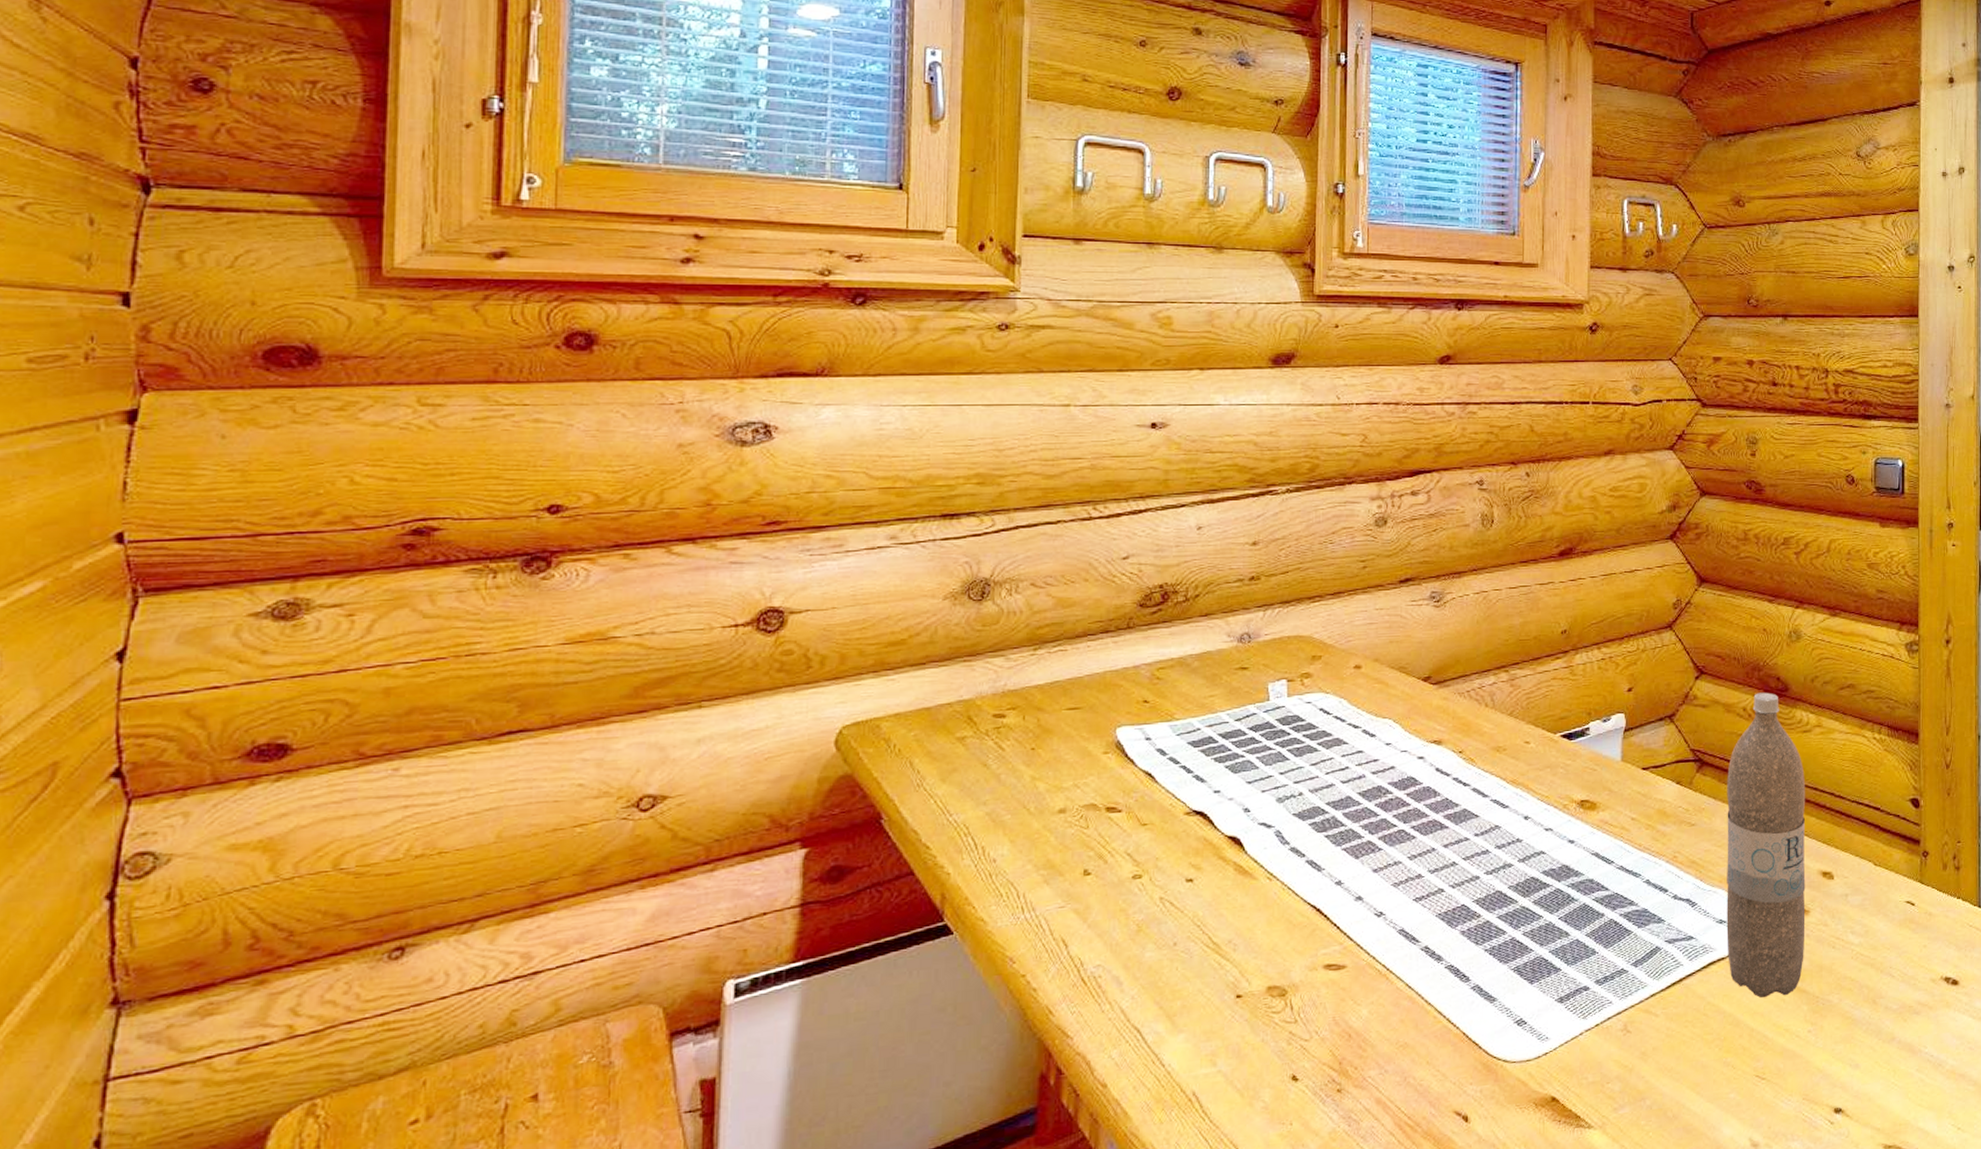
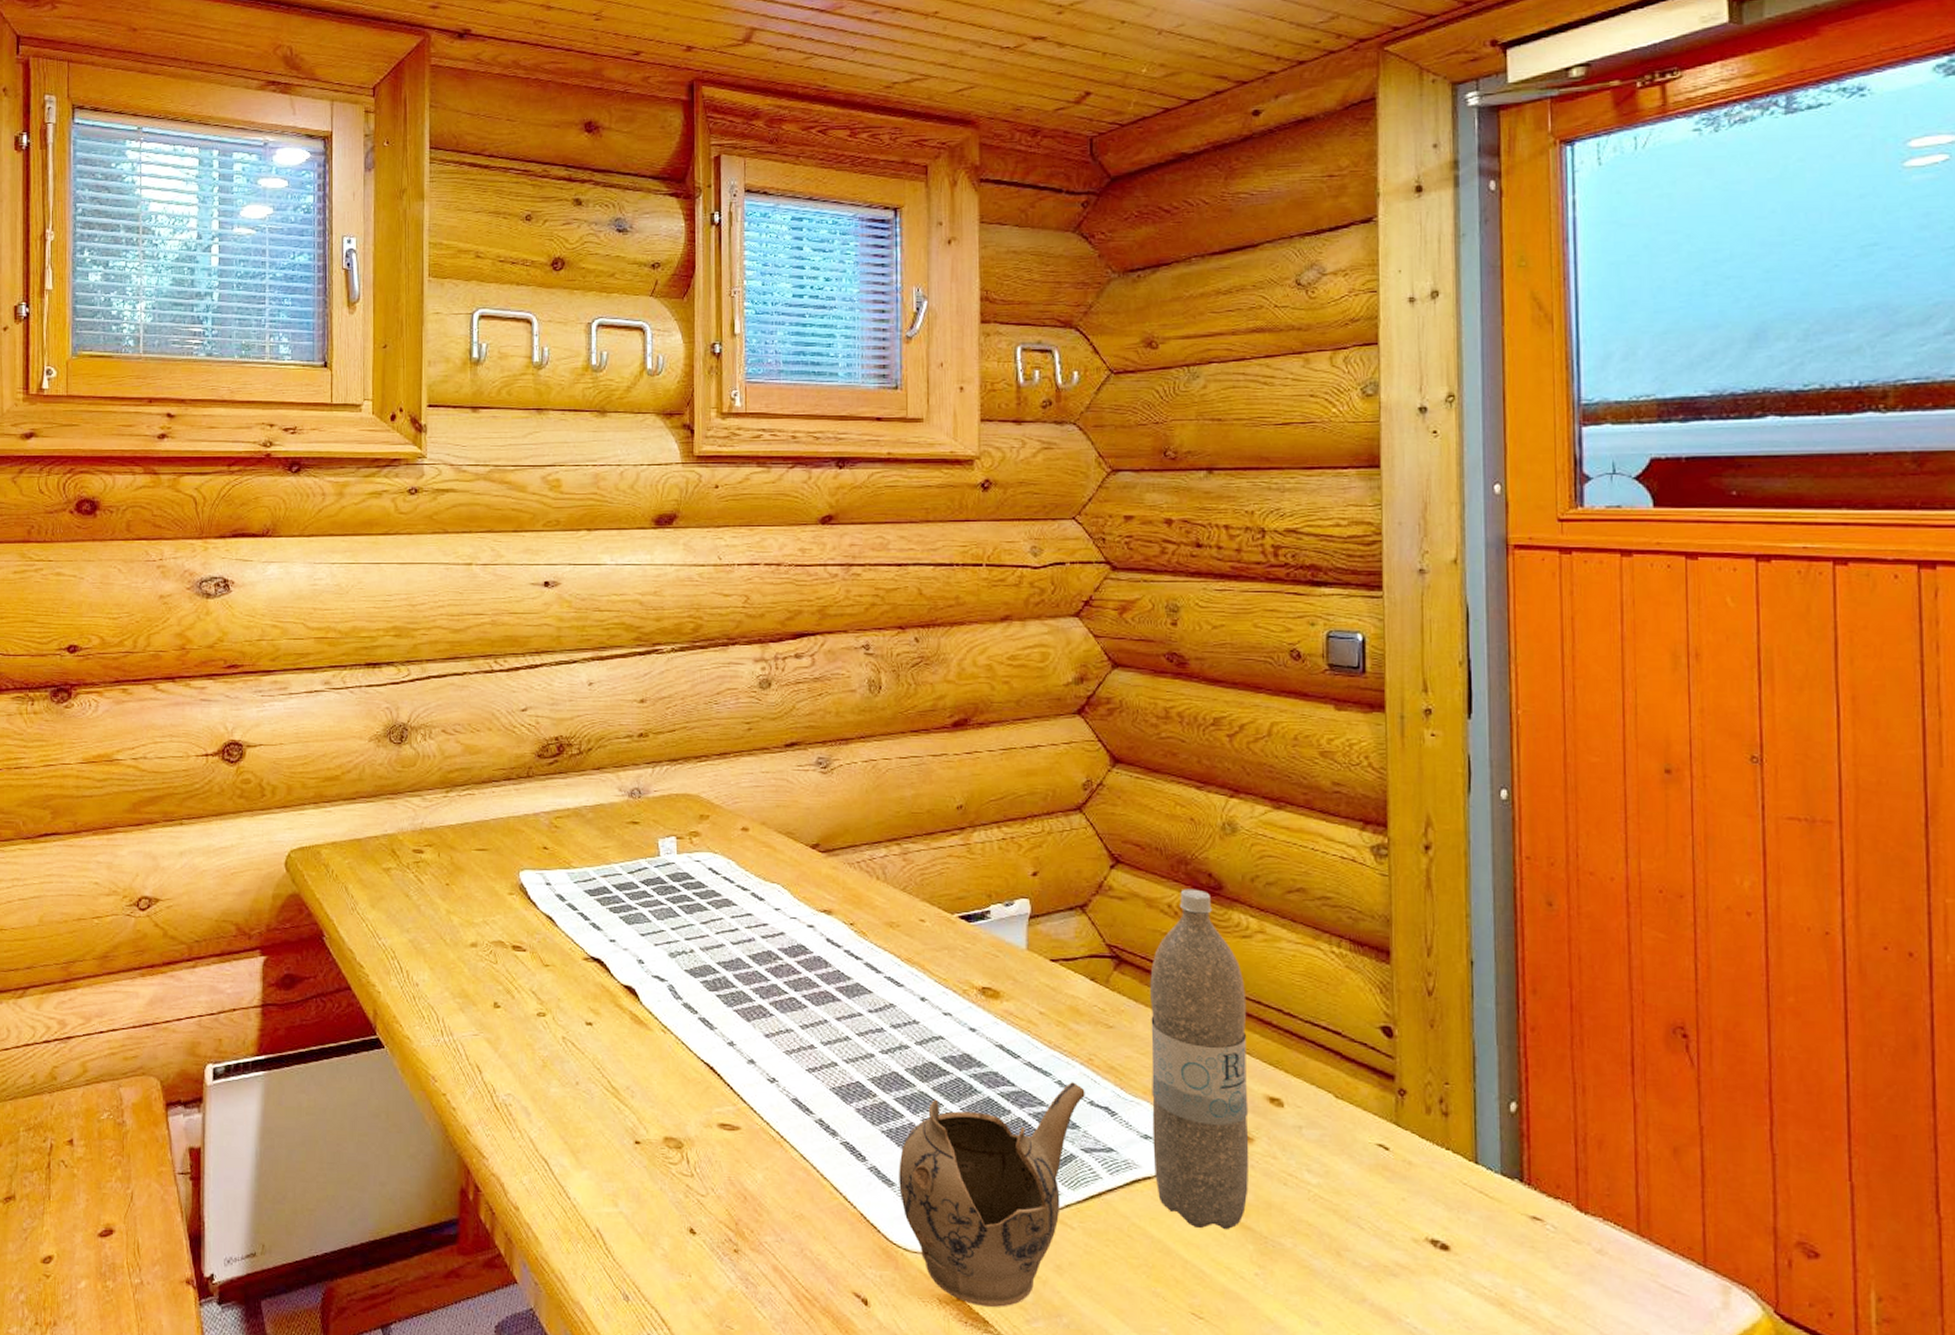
teapot: none [1500,880,1670,1103] -> present [899,1082,1085,1307]

